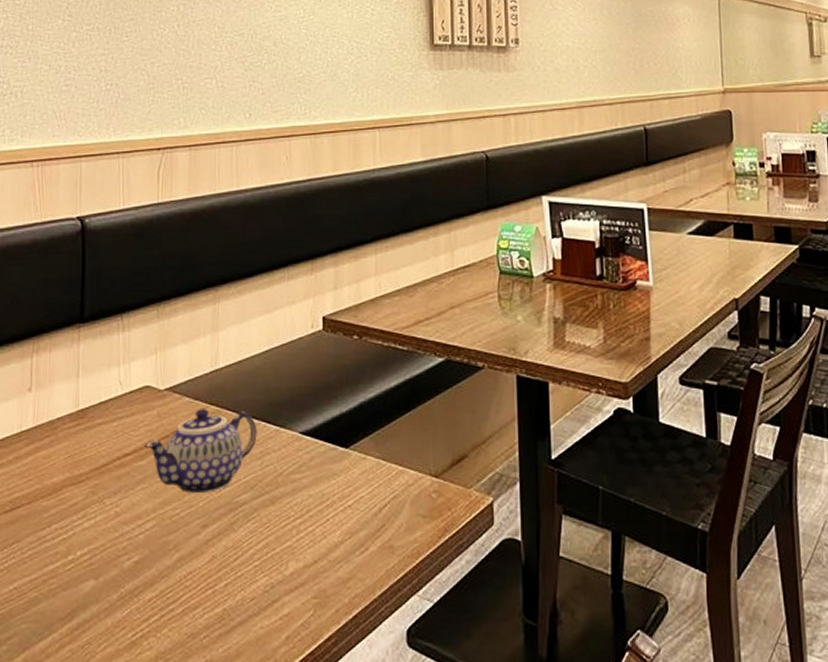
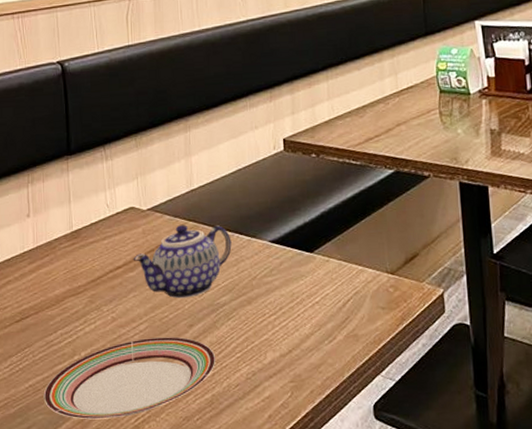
plate: none [29,538,231,632] -> present [43,337,216,420]

